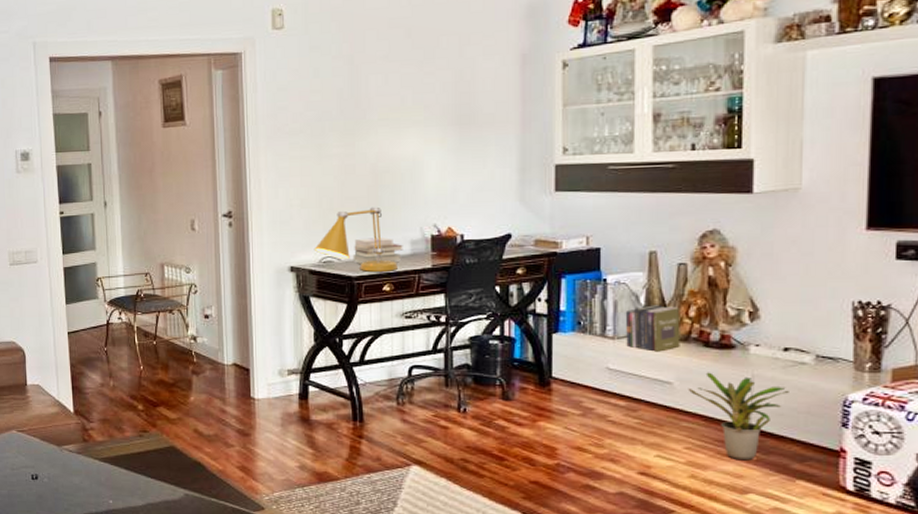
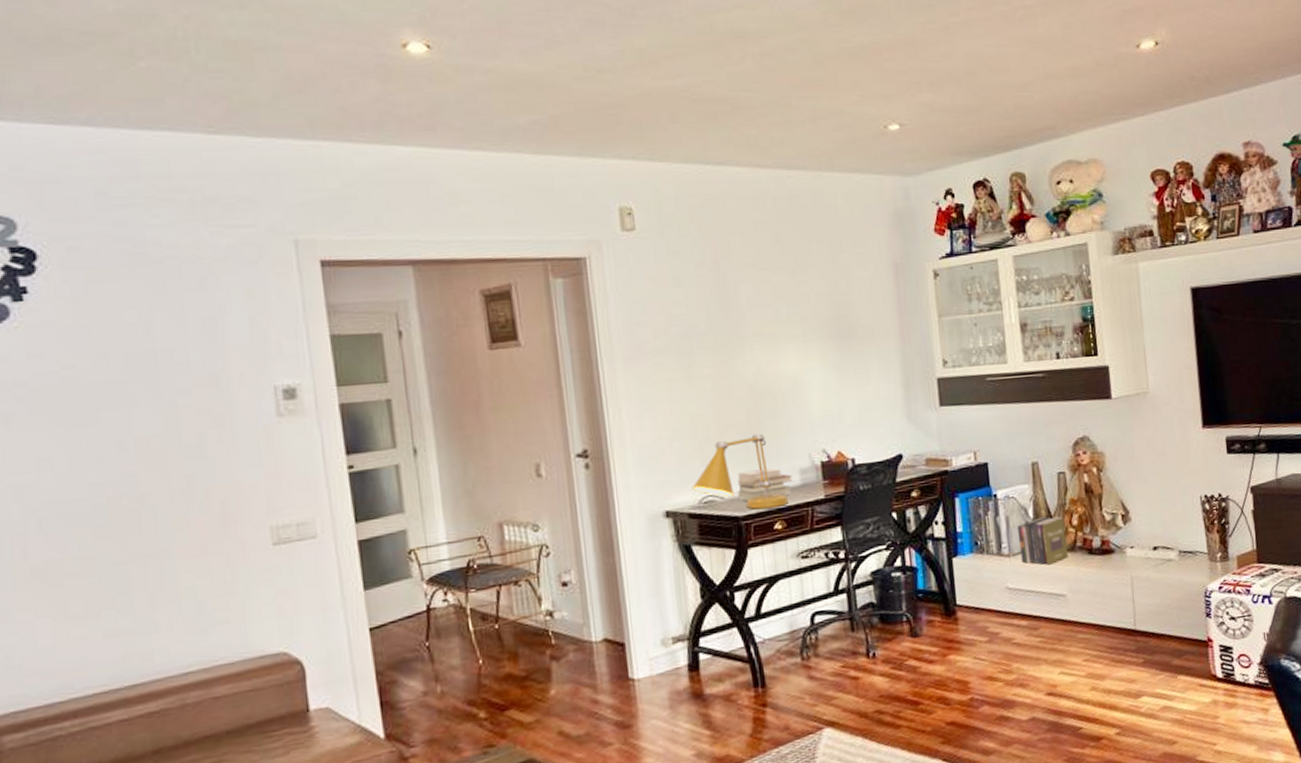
potted plant: present [688,372,789,461] -> none [1079,579,1162,665]

